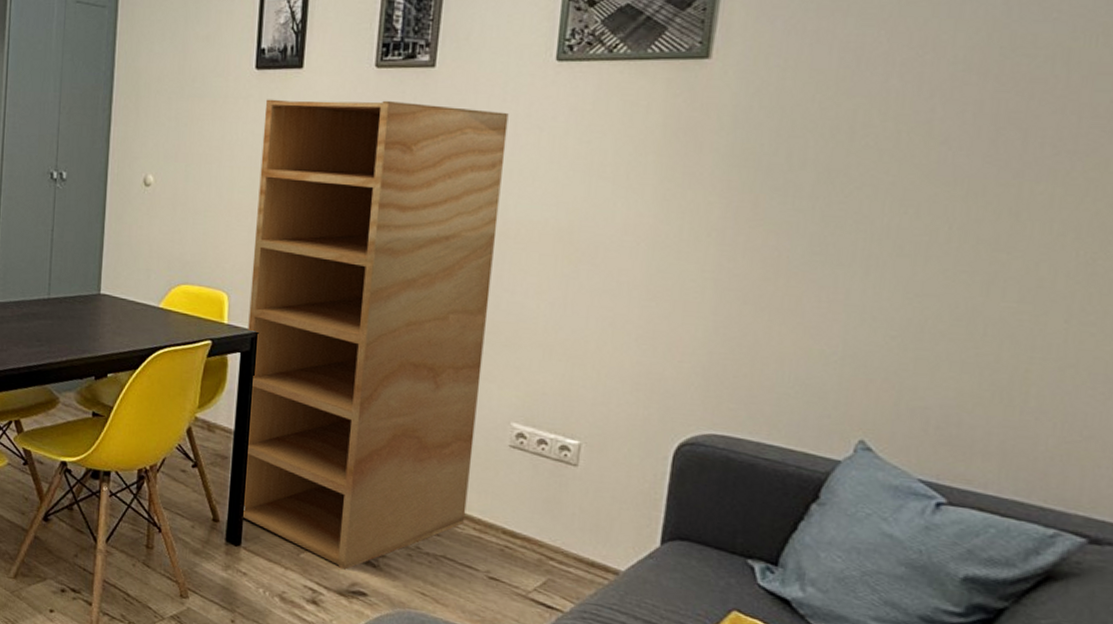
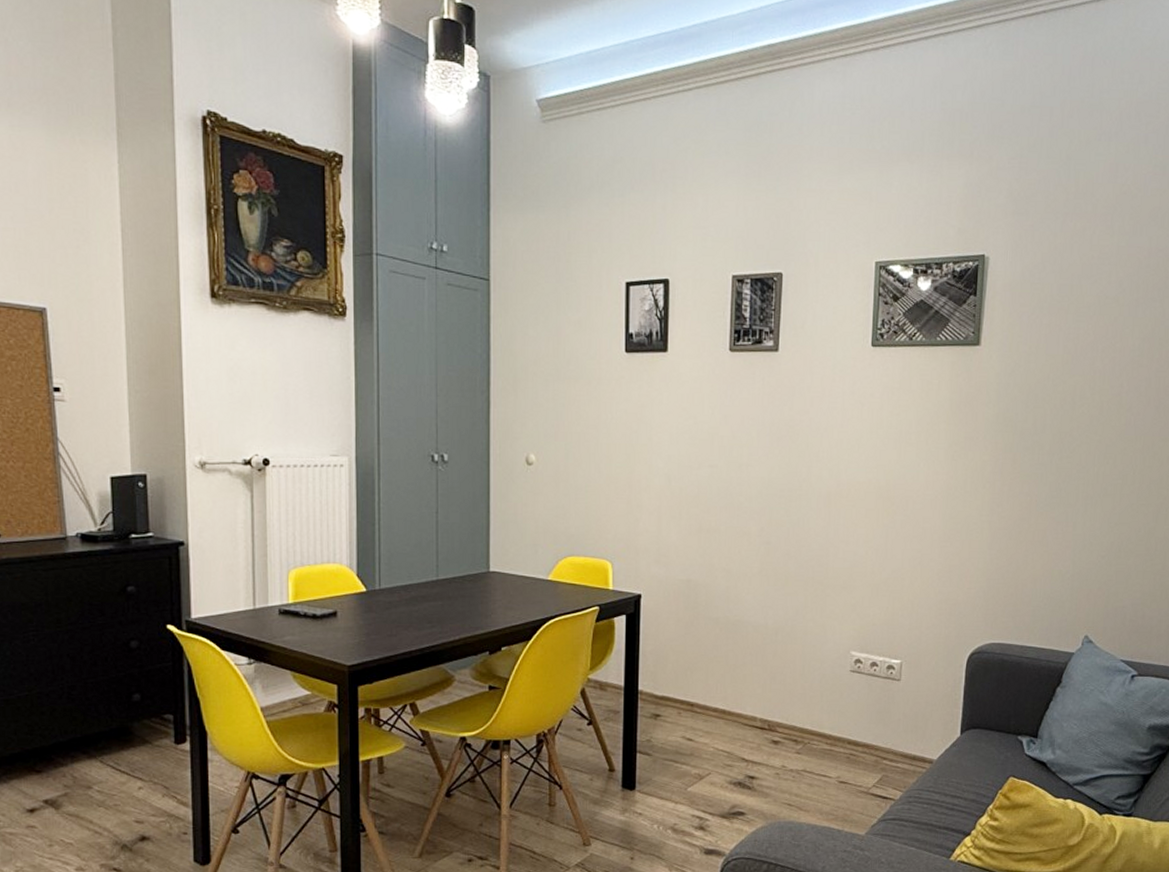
bookshelf: present [243,99,509,570] -> none [631,380,838,796]

